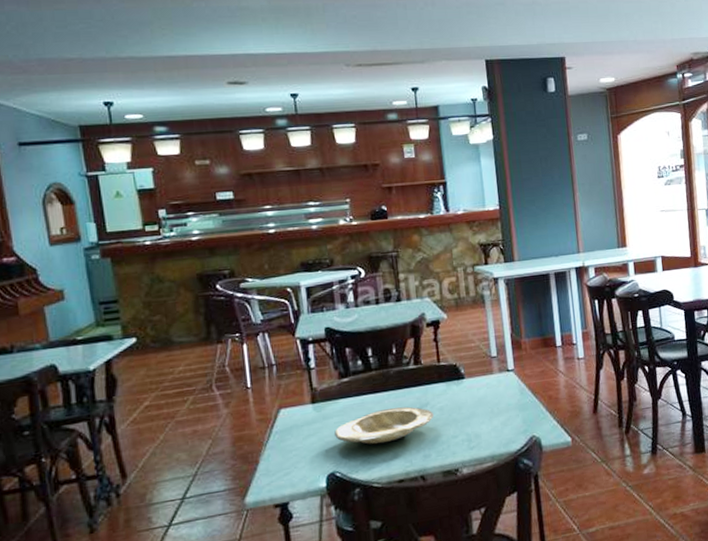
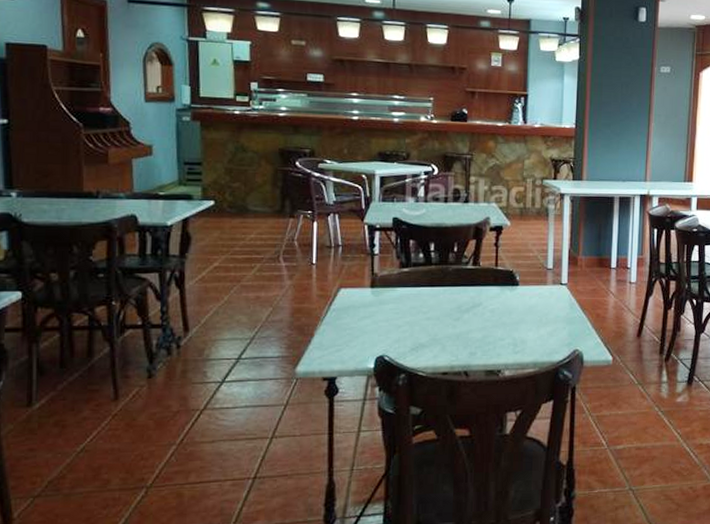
plate: present [335,406,434,444] -> none [389,303,485,335]

